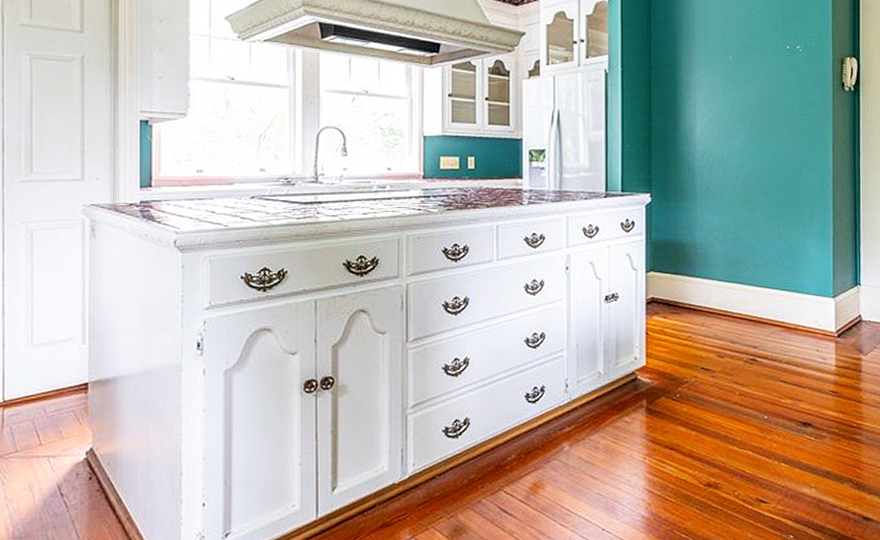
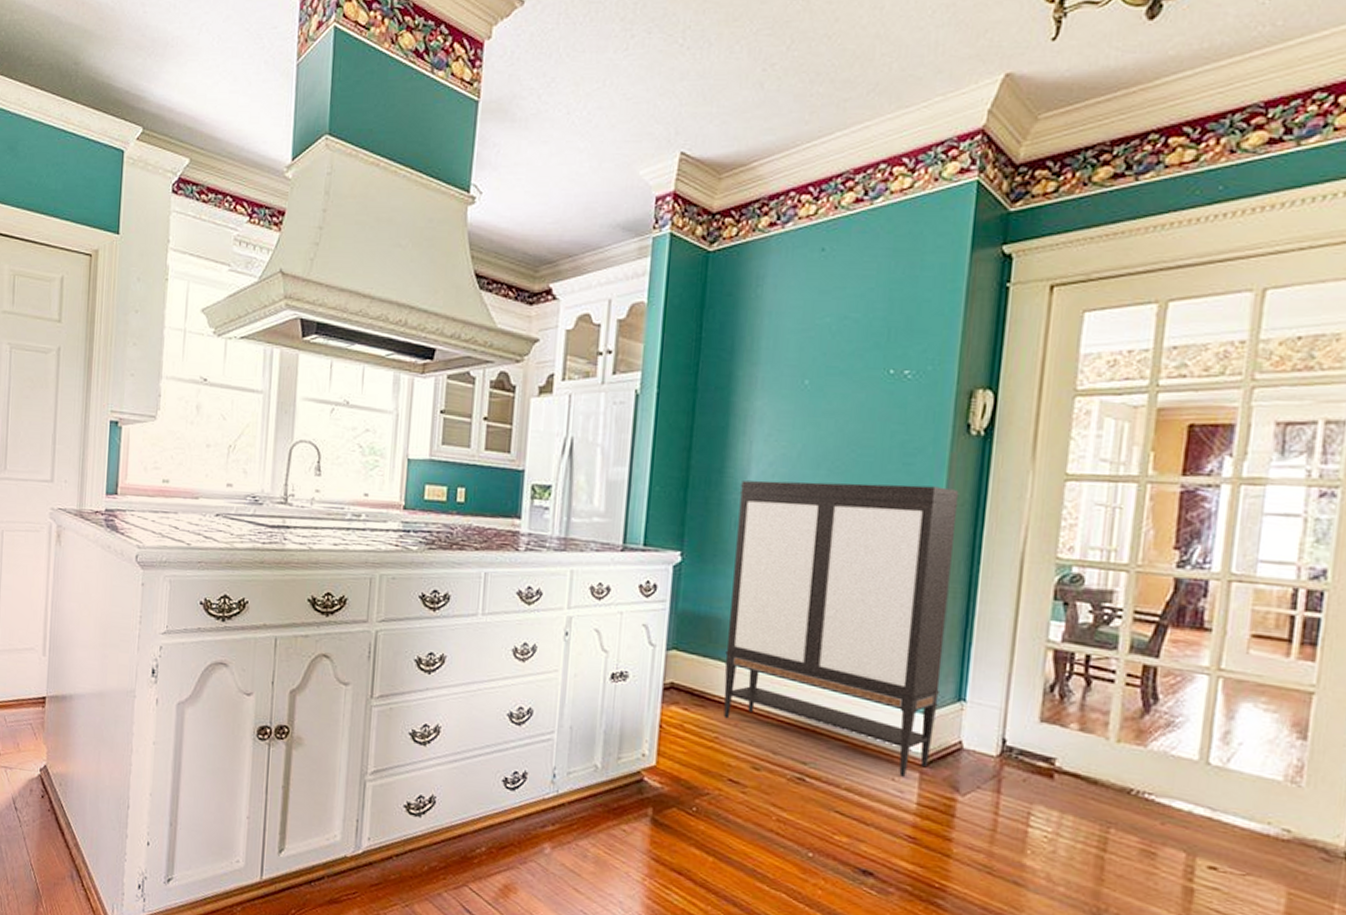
storage cabinet: none [689,130,842,347] -> present [723,480,960,777]

